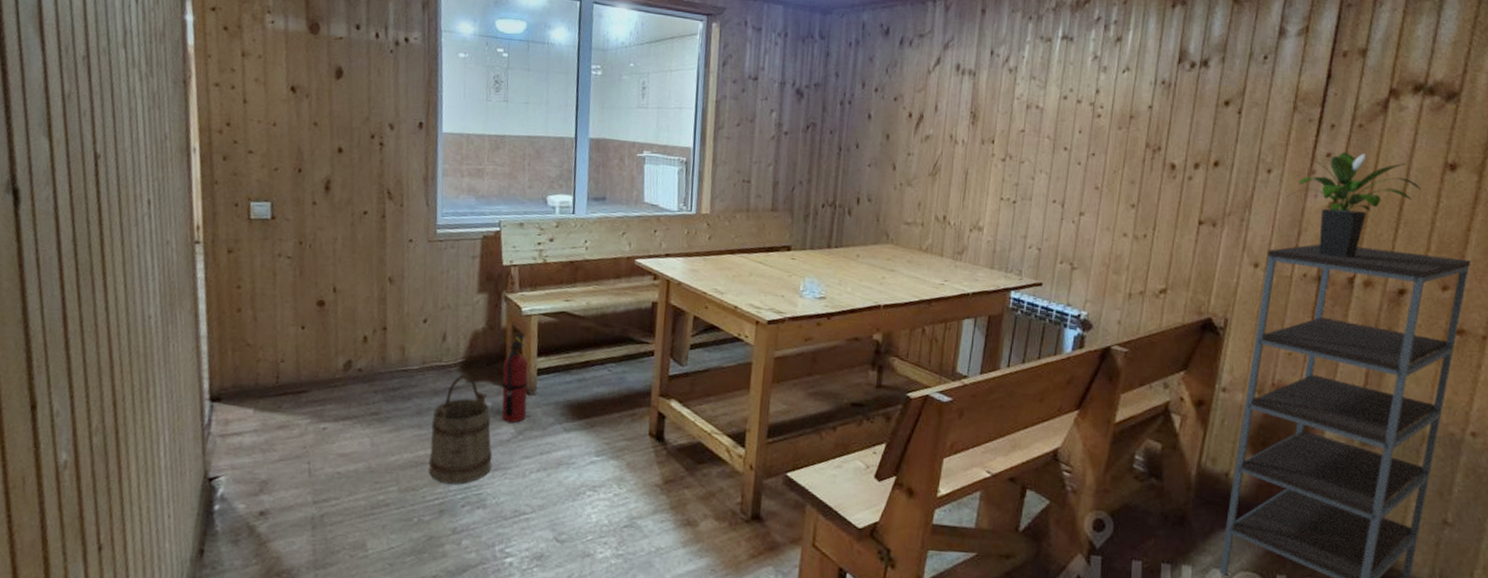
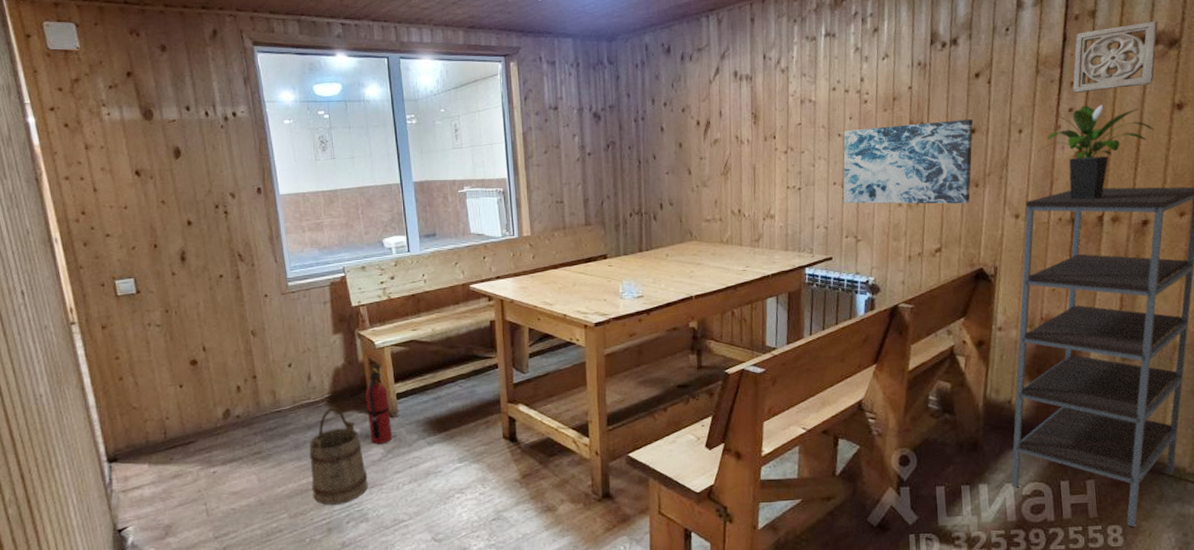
wall art: none [1062,144,1217,244] -> present [843,119,973,204]
wall ornament: none [1333,68,1437,139] -> present [1072,20,1158,93]

